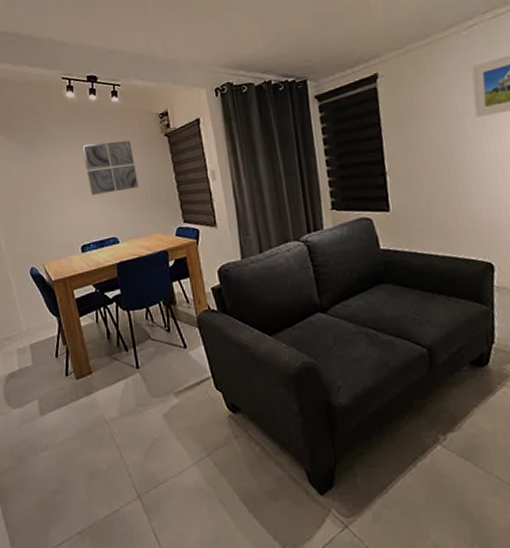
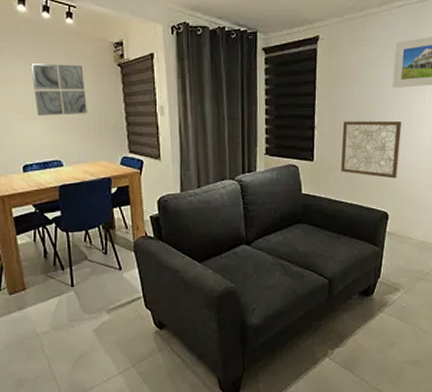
wall art: none [419,154,498,223] -> present [341,120,402,179]

